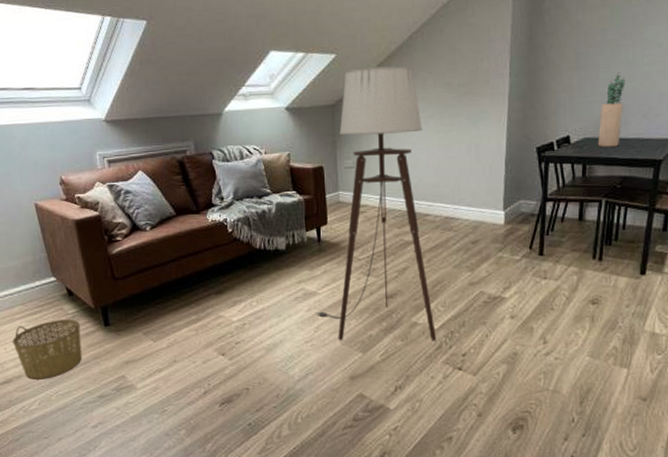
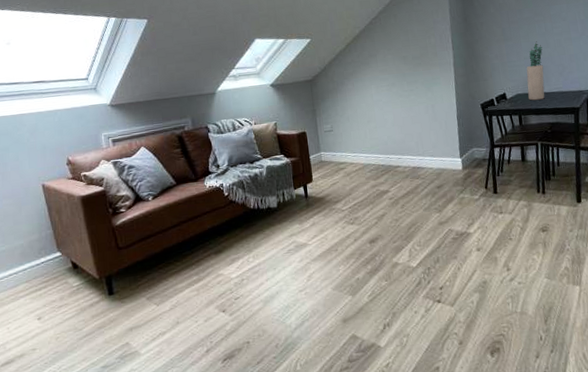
basket: present [12,319,82,380] -> none [16,292,86,357]
floor lamp: present [315,66,437,341] -> none [307,45,416,287]

